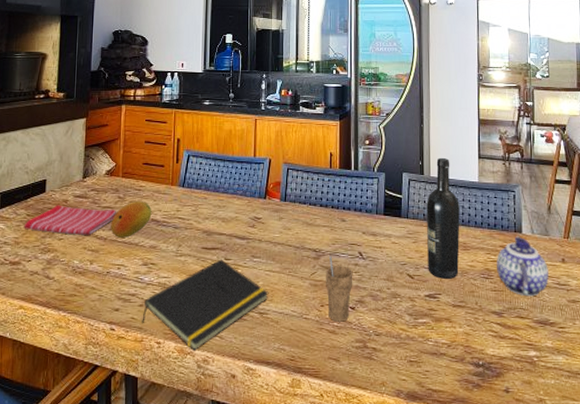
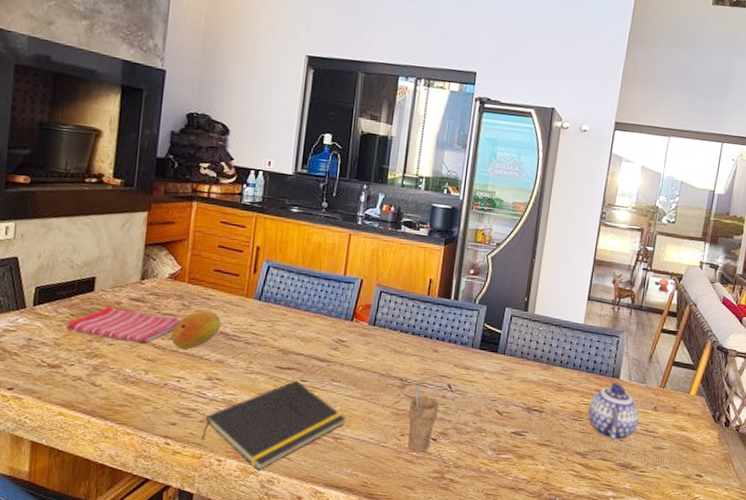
wine bottle: present [426,157,460,279] -> none [518,295,561,418]

